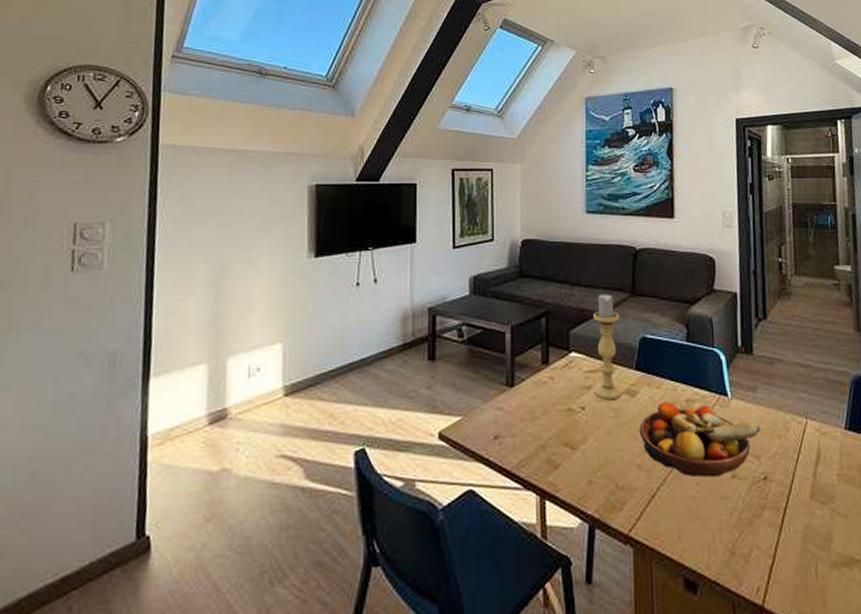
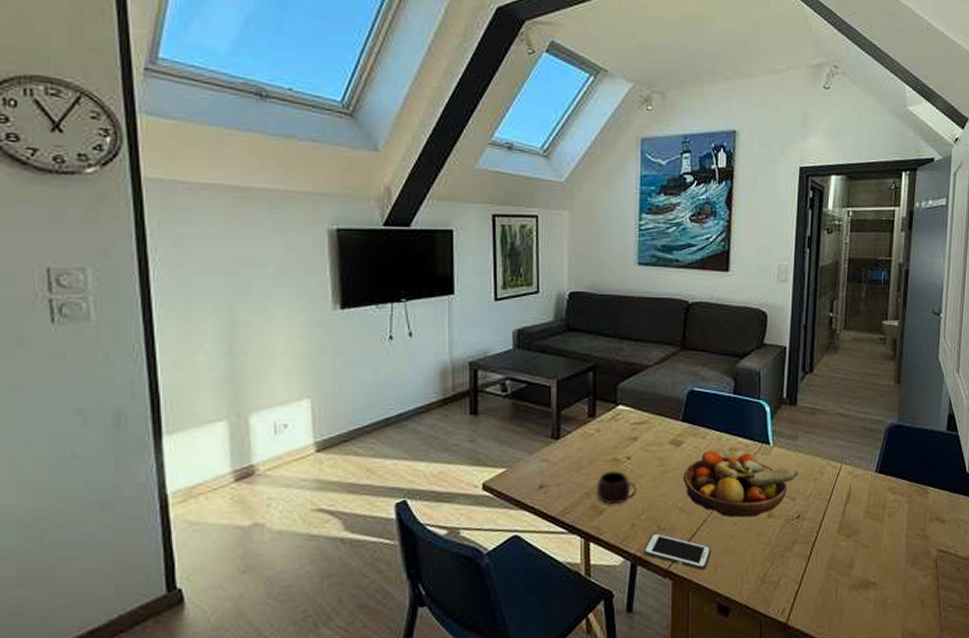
mug: none [551,422,593,459] -> present [596,471,637,505]
candle holder: present [593,294,622,400] -> none [640,348,668,450]
cell phone: none [602,492,674,537] -> present [644,533,712,570]

